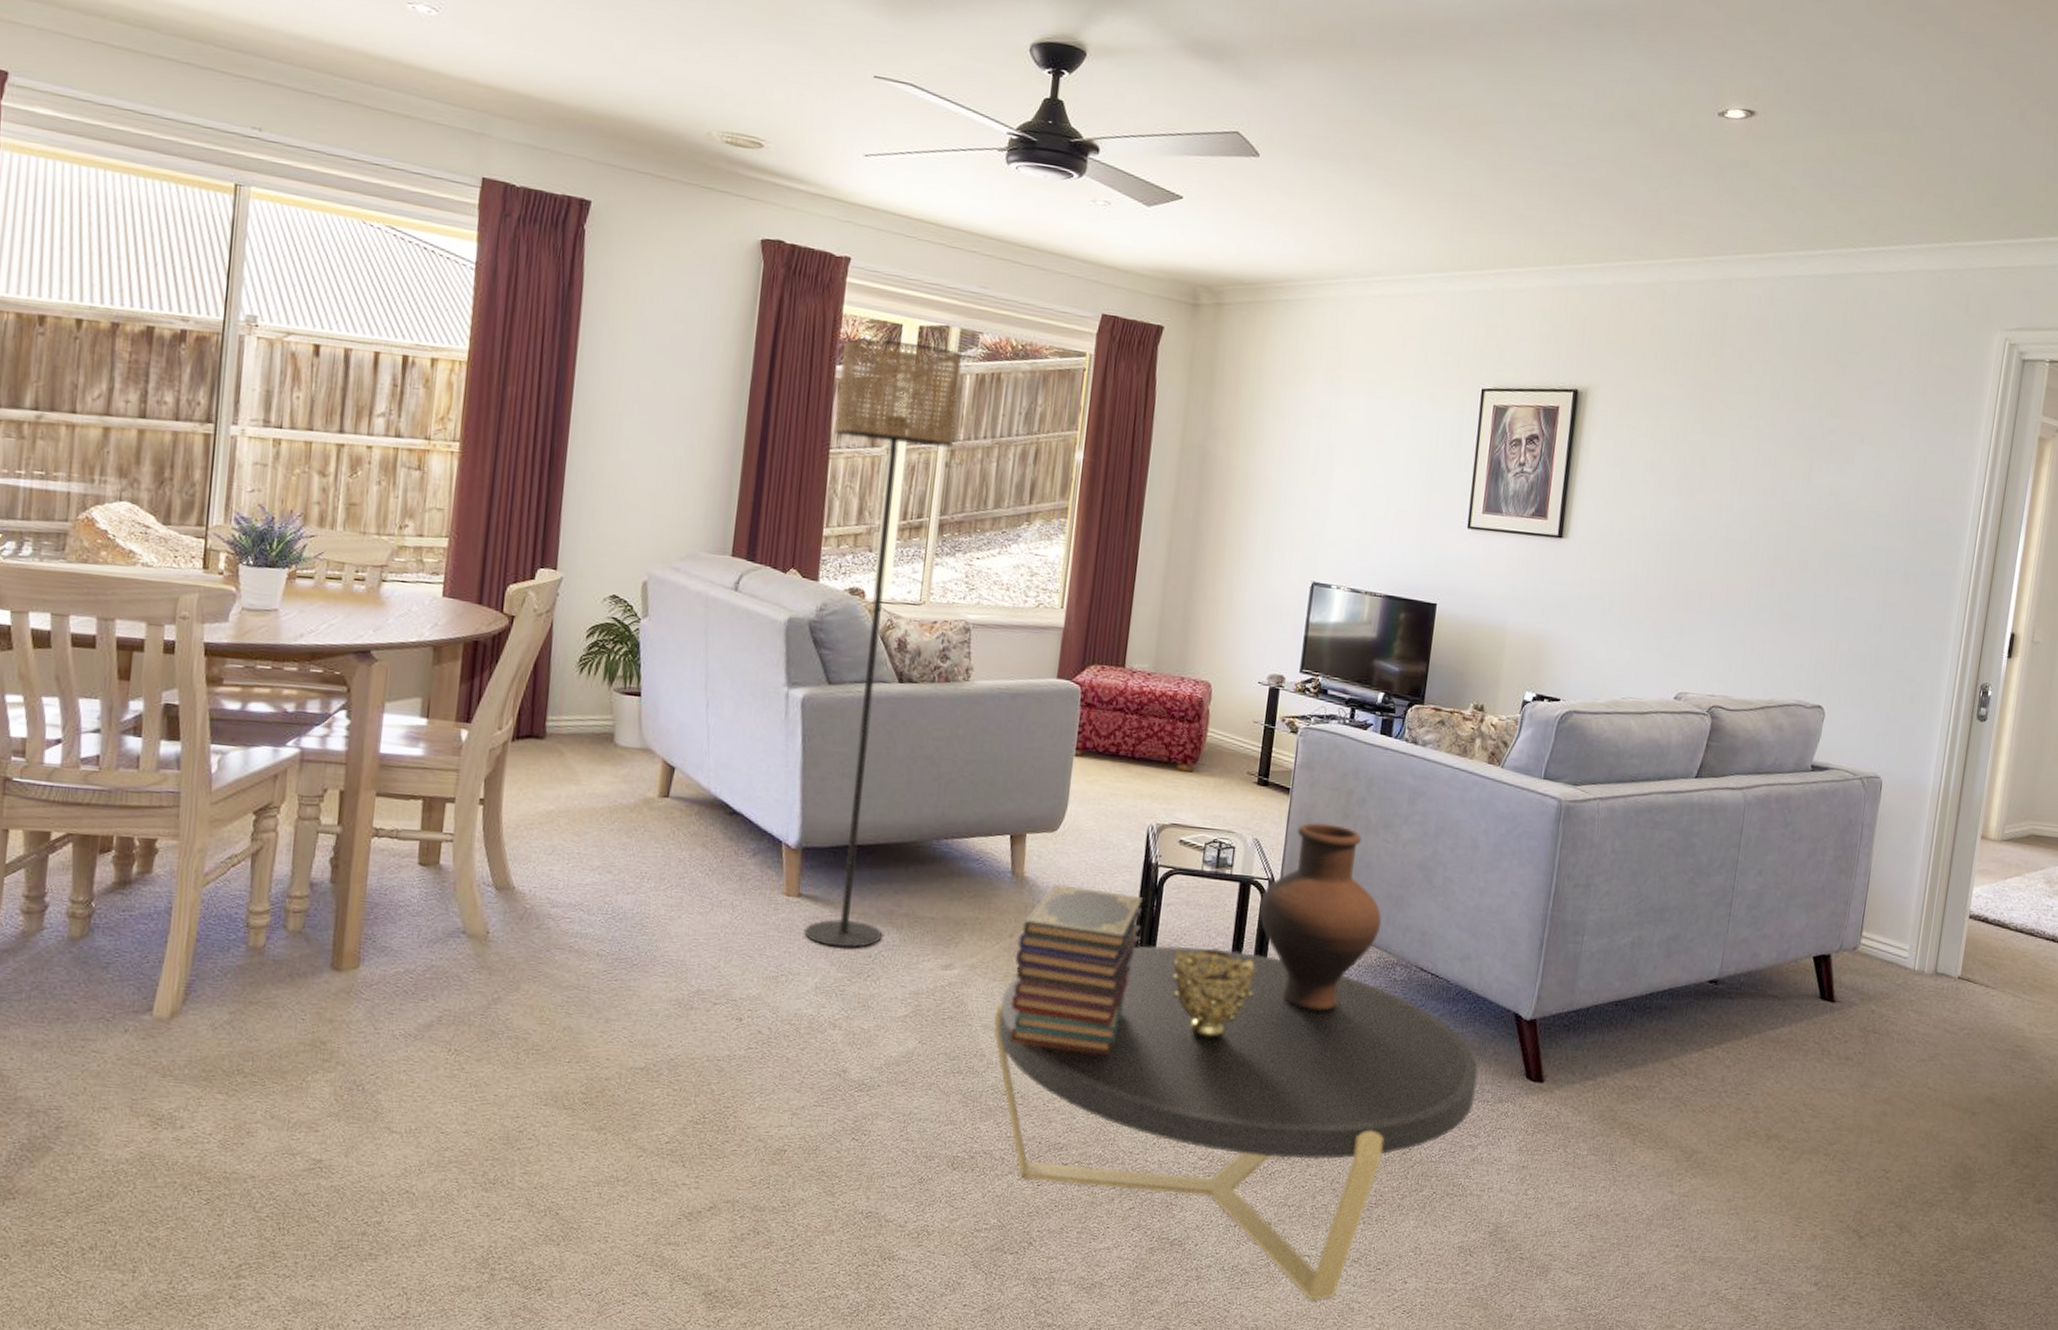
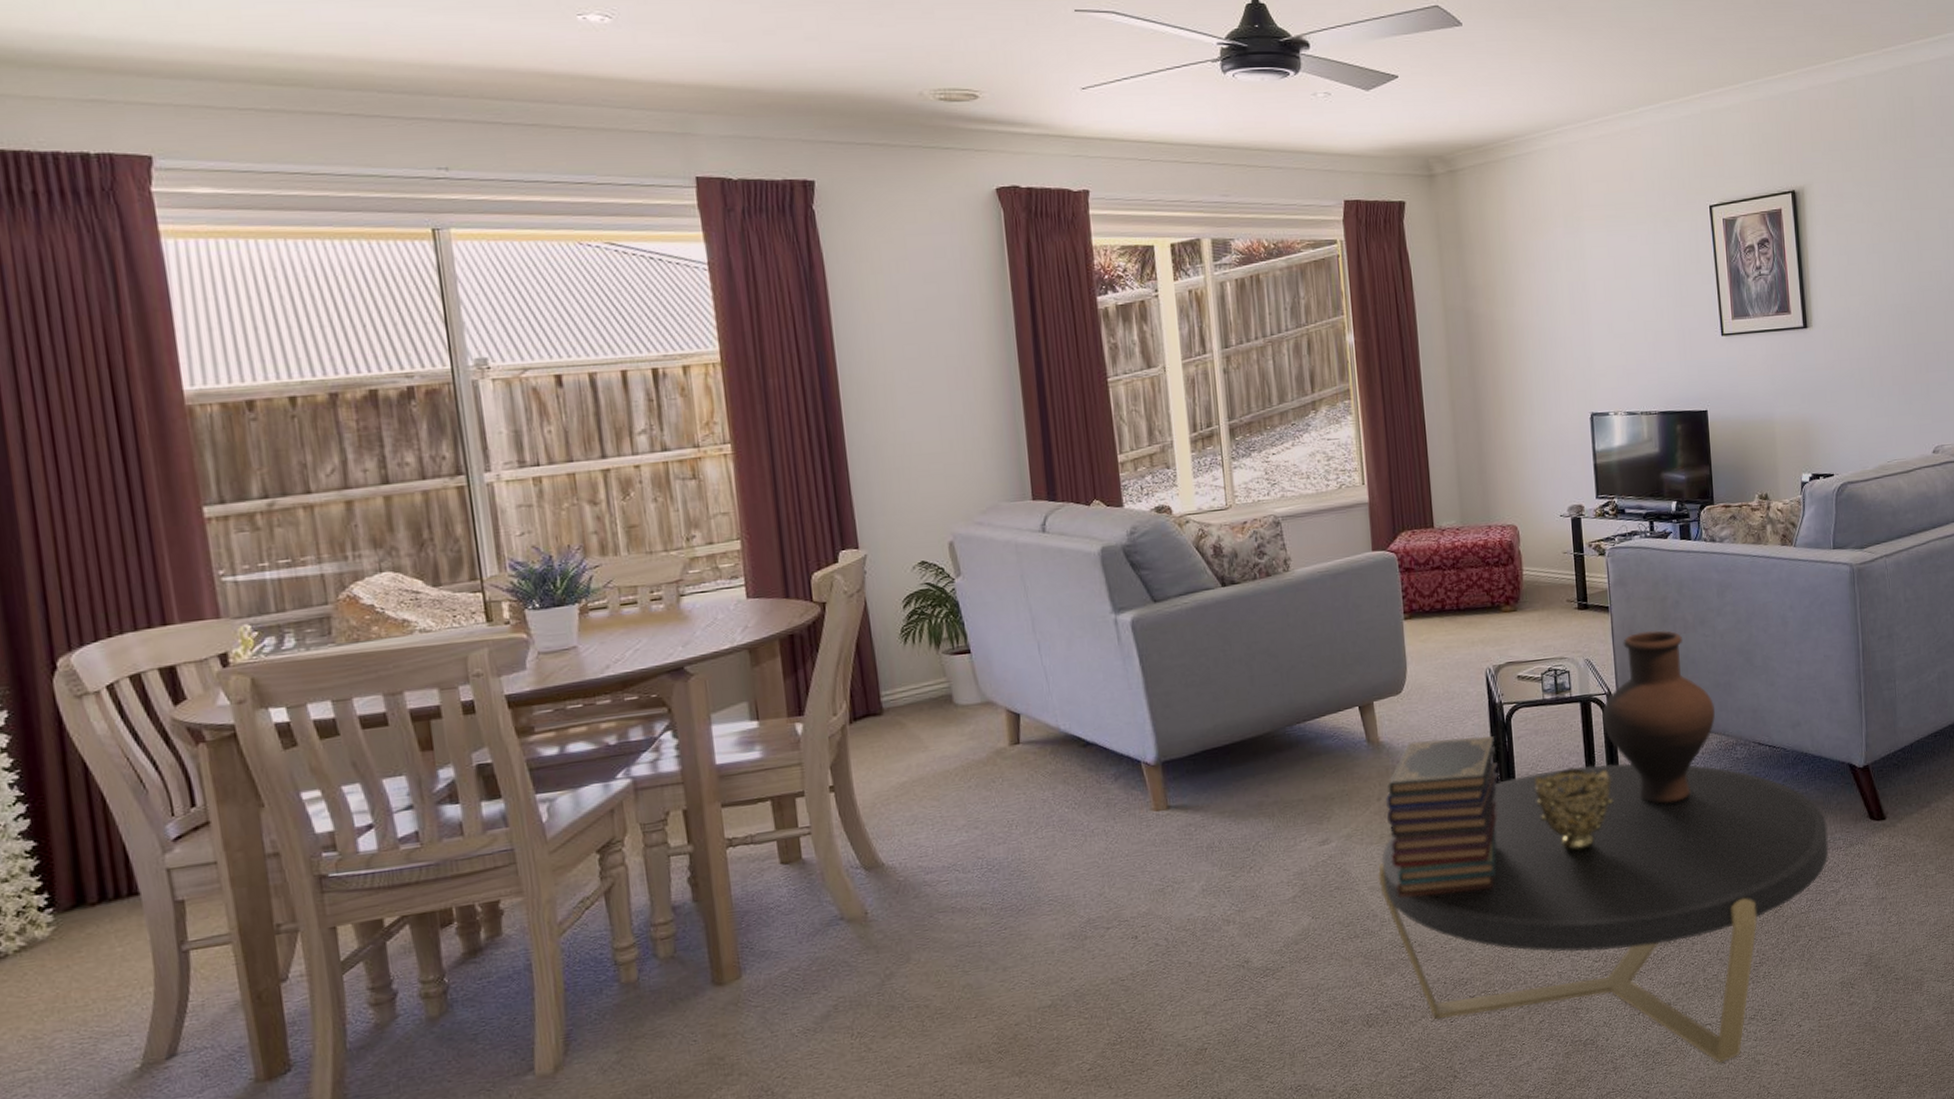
floor lamp: present [804,337,963,948] -> none [1098,260,1257,850]

